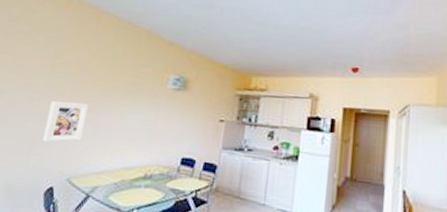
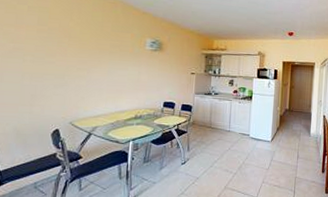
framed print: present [43,101,90,142] -> none [41,62,79,95]

